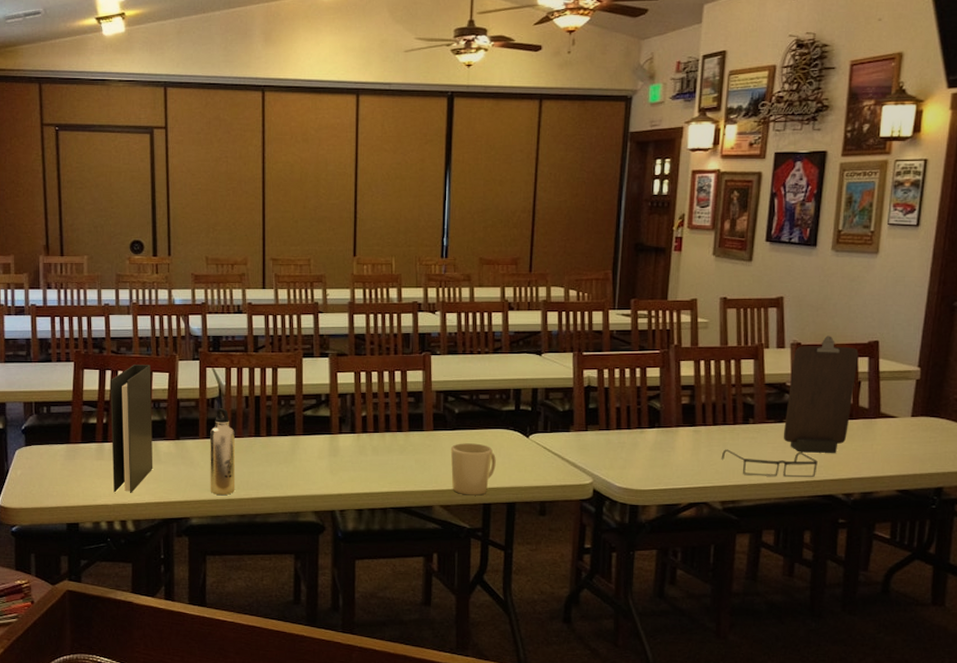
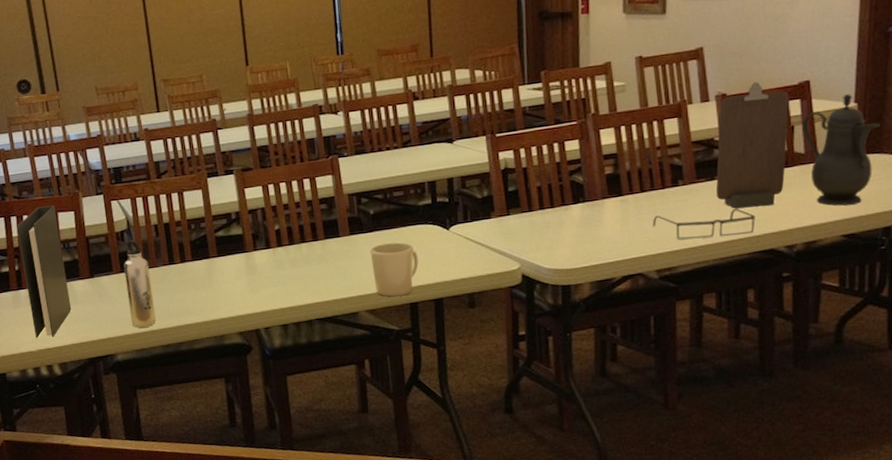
coffeepot: none [868,358,939,462] -> present [802,94,879,206]

